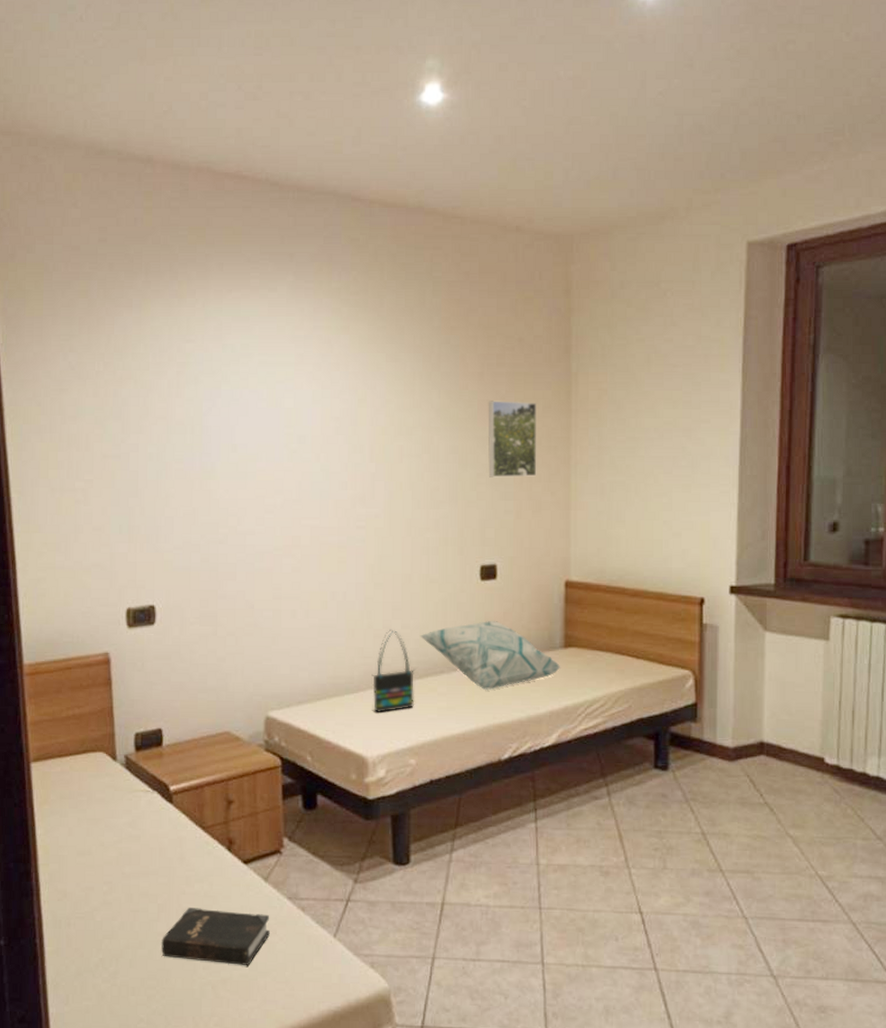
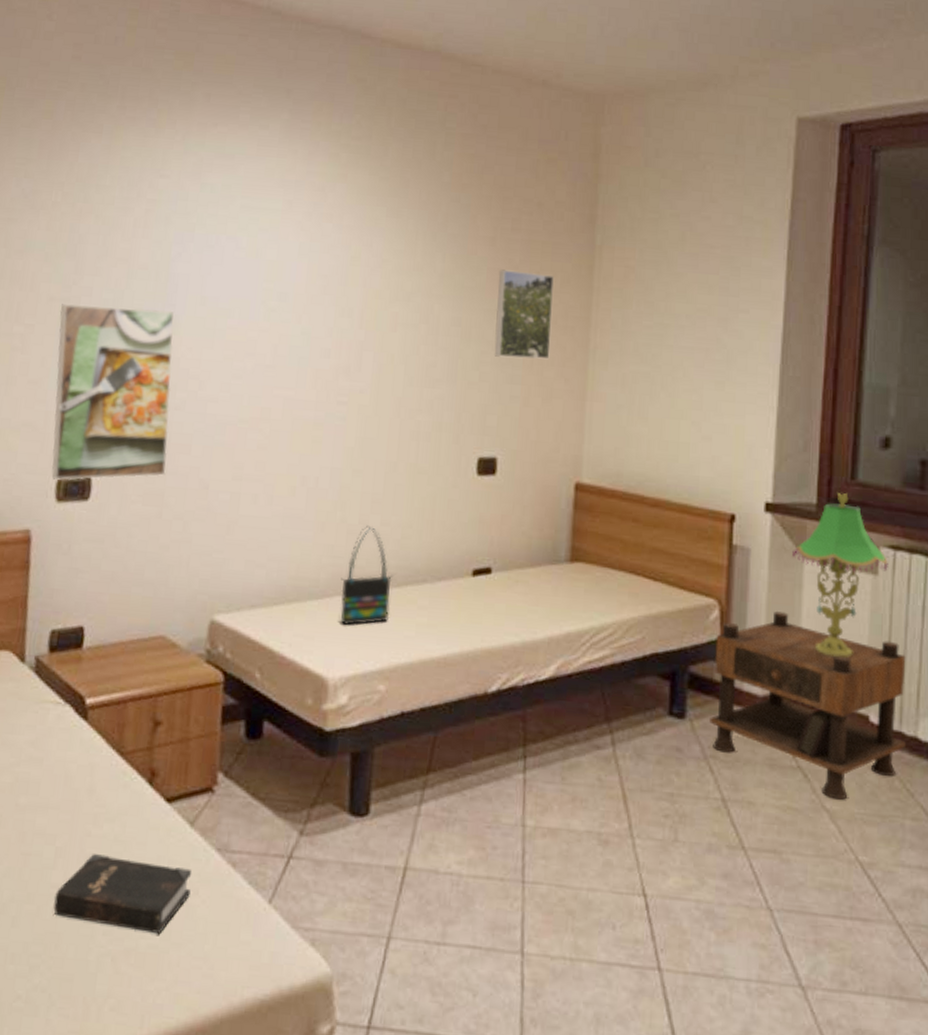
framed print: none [113,458,217,610] -> present [51,304,175,481]
decorative pillow: present [419,621,561,691] -> none [401,523,565,607]
nightstand: none [689,676,856,827] -> present [709,610,906,800]
table lamp: none [755,573,838,711] -> present [792,493,888,658]

